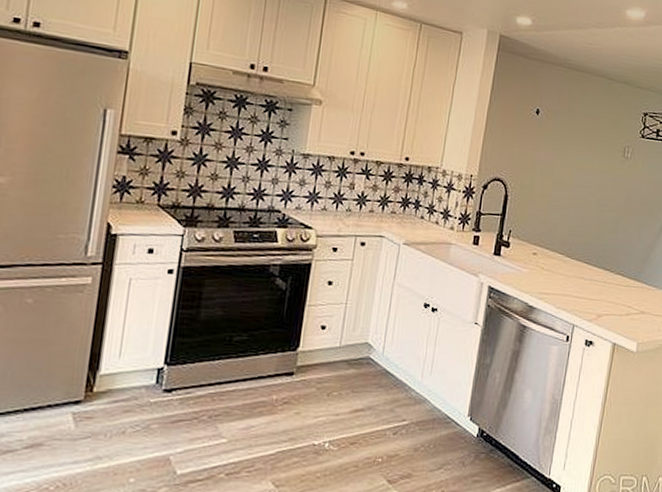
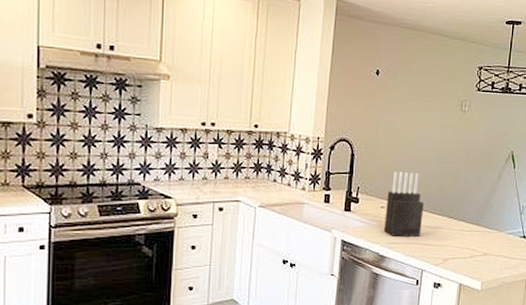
knife block: none [535,217,579,289] -> present [384,172,424,238]

